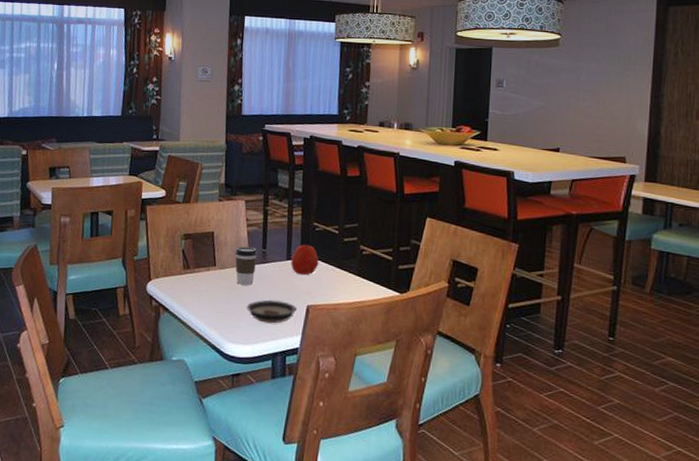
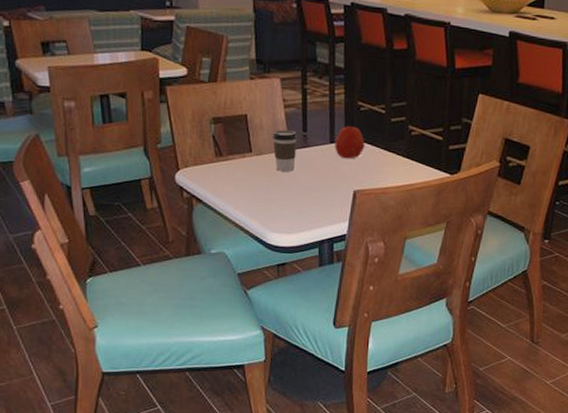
saucer: present [246,300,297,324] -> none [288,186,343,211]

